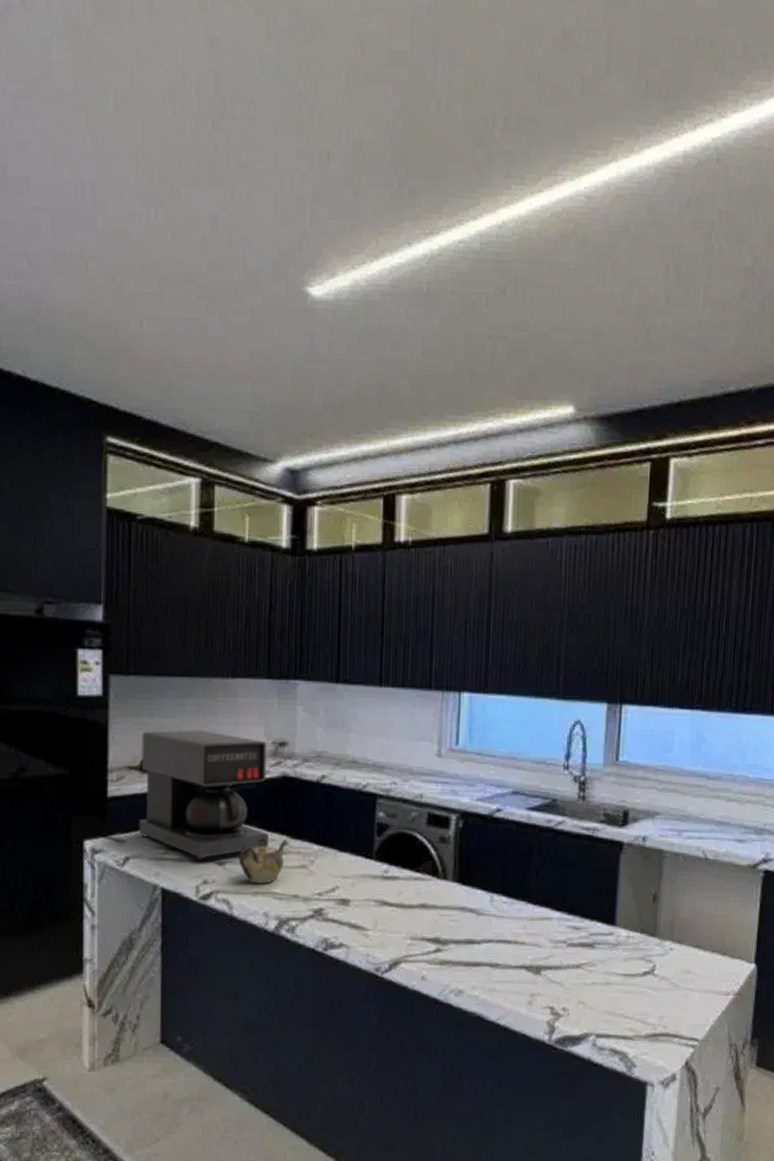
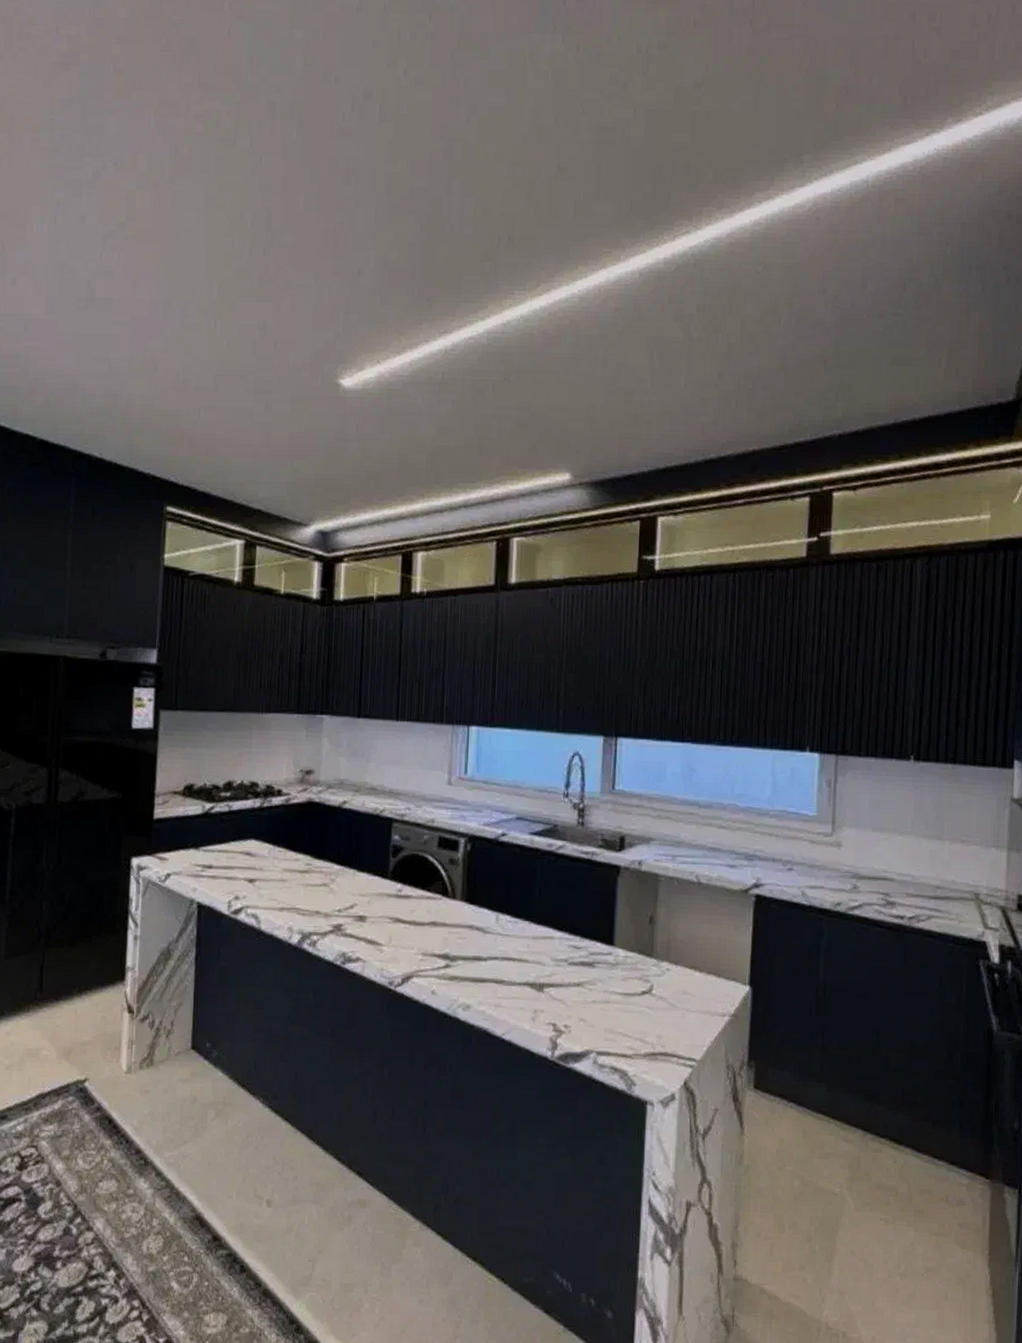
coffee maker: present [139,730,269,861] -> none [180,759,295,878]
teapot: present [238,838,289,884] -> none [267,858,313,900]

